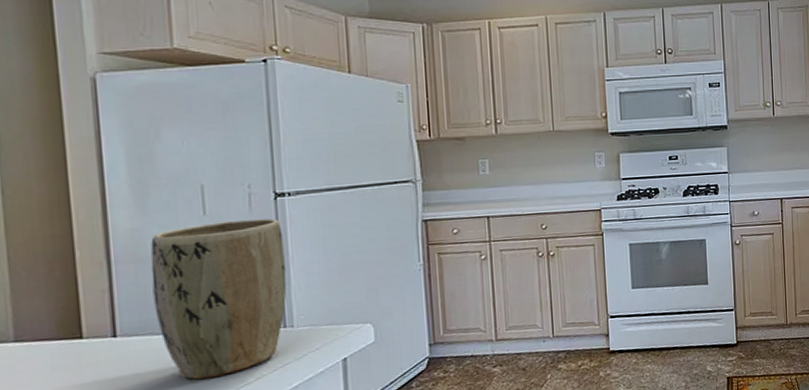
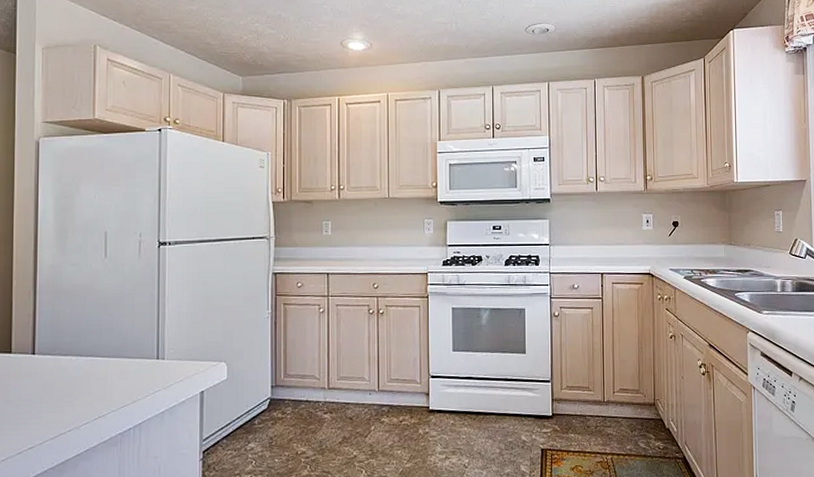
plant pot: present [150,218,287,380] -> none [63,263,162,398]

